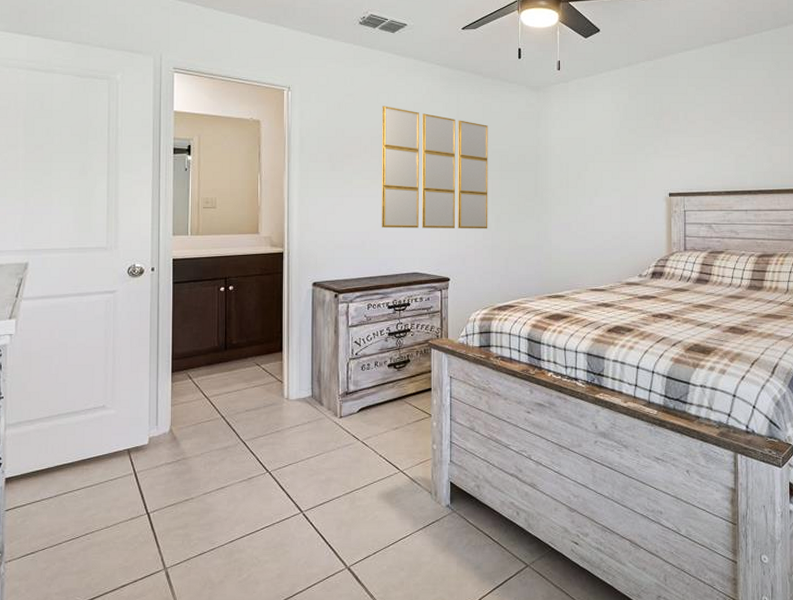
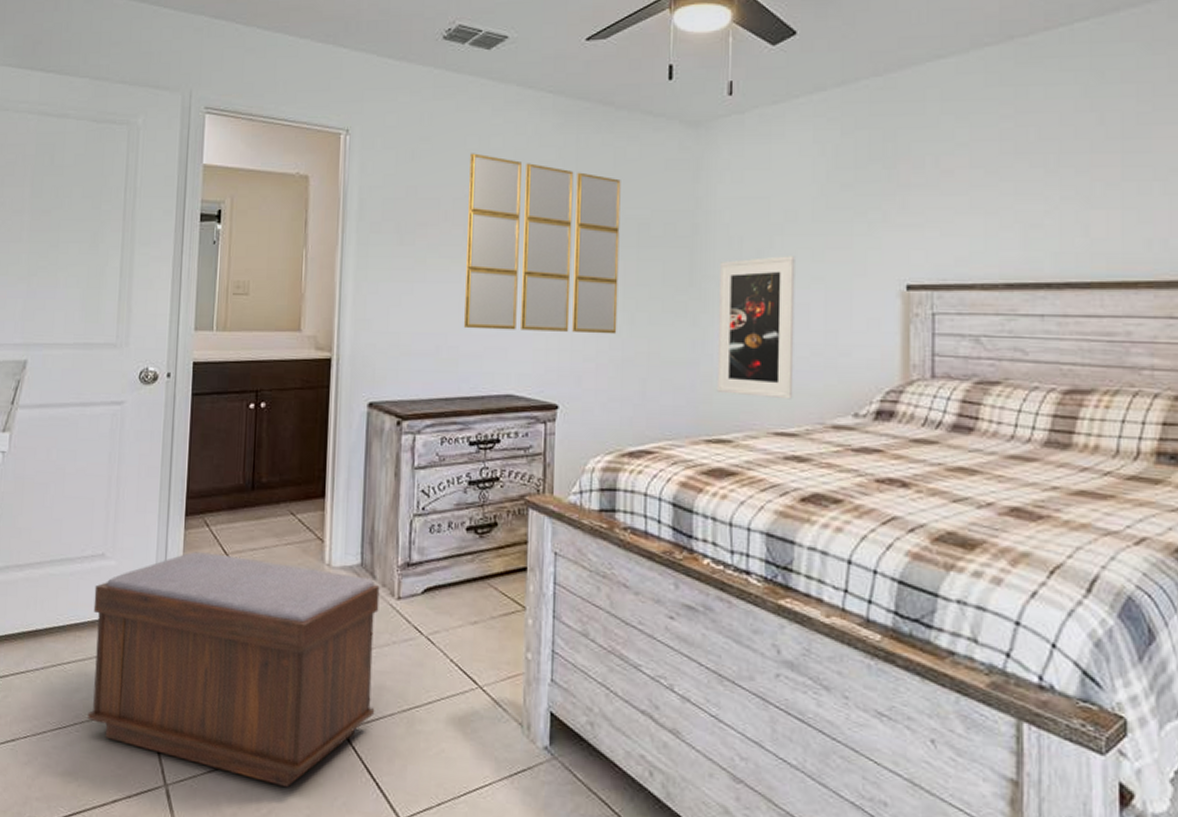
bench: none [97,398,326,558] -> present [87,552,380,788]
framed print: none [554,176,602,268] -> present [716,256,795,400]

